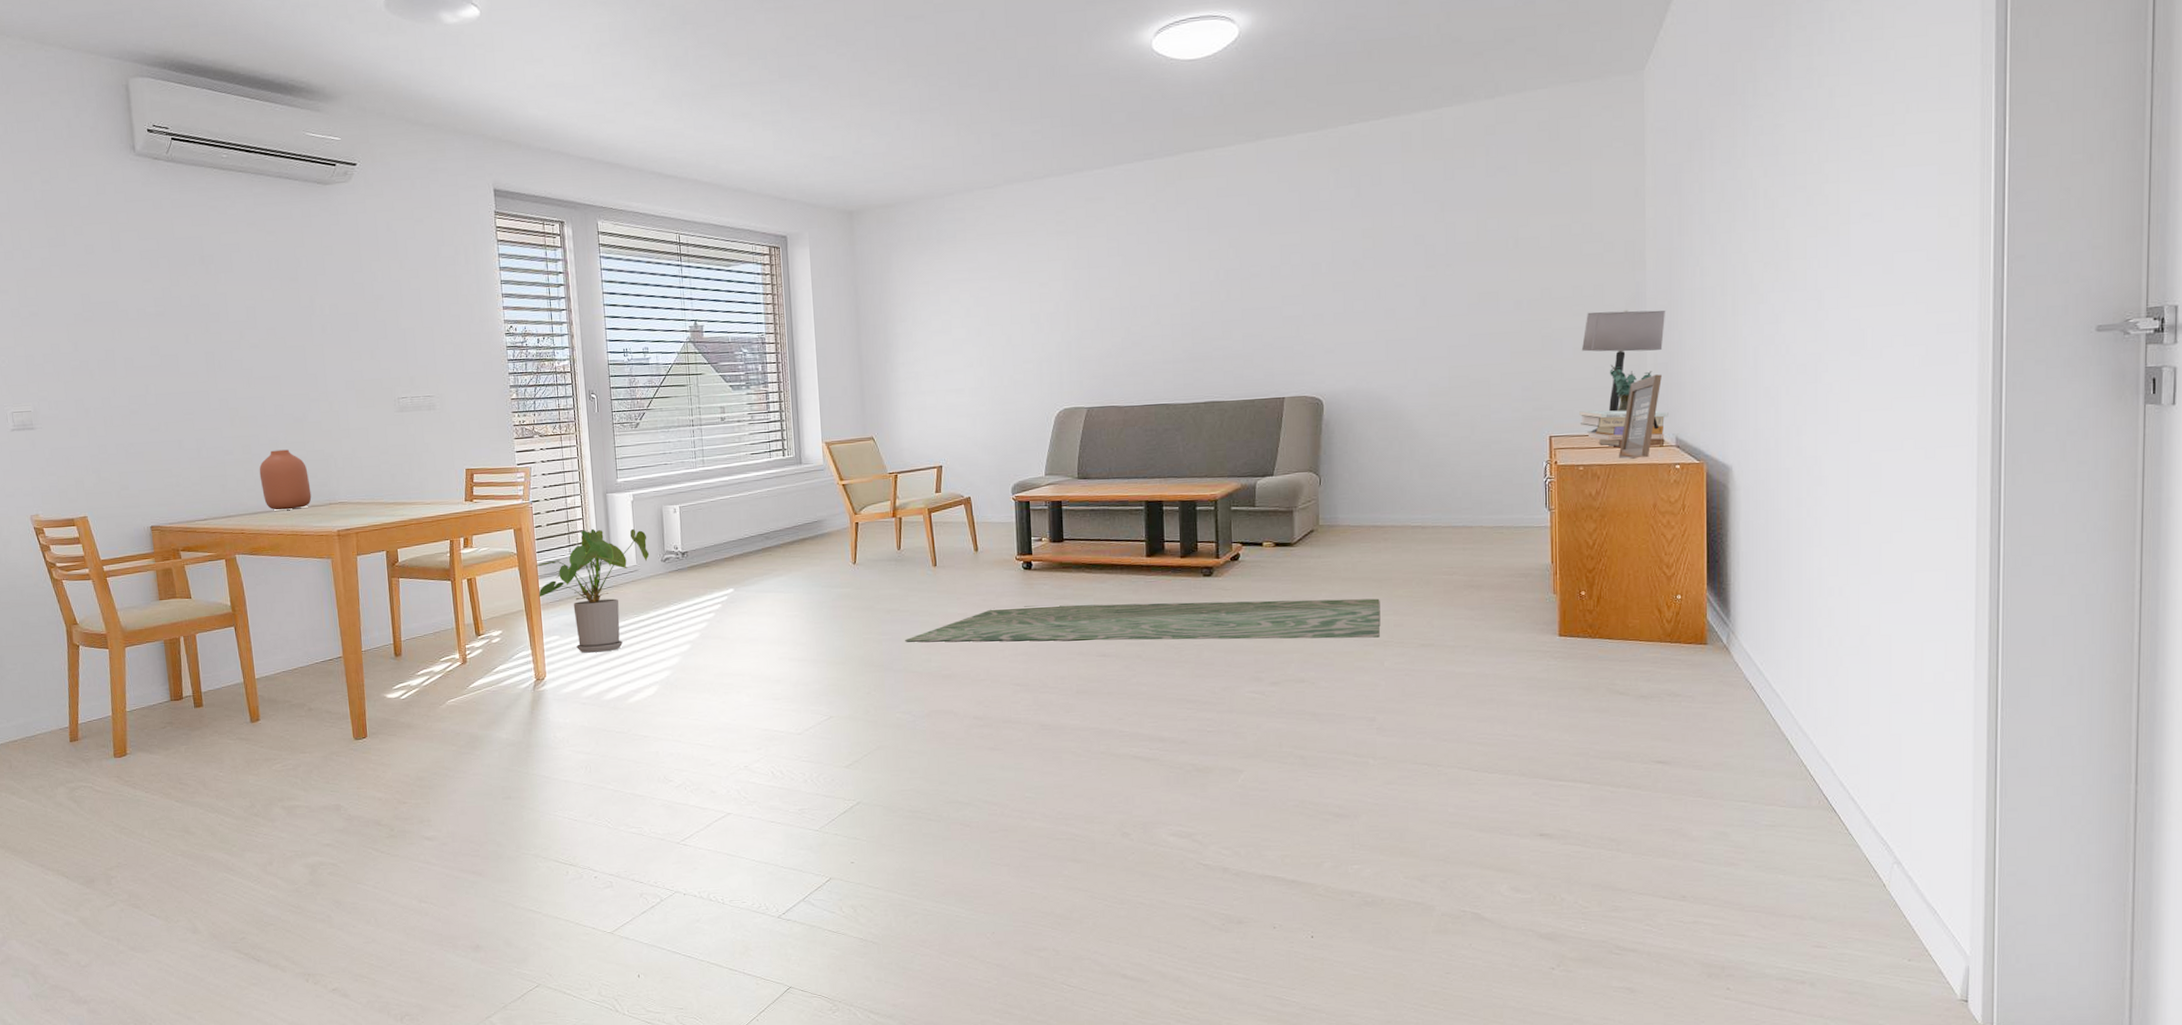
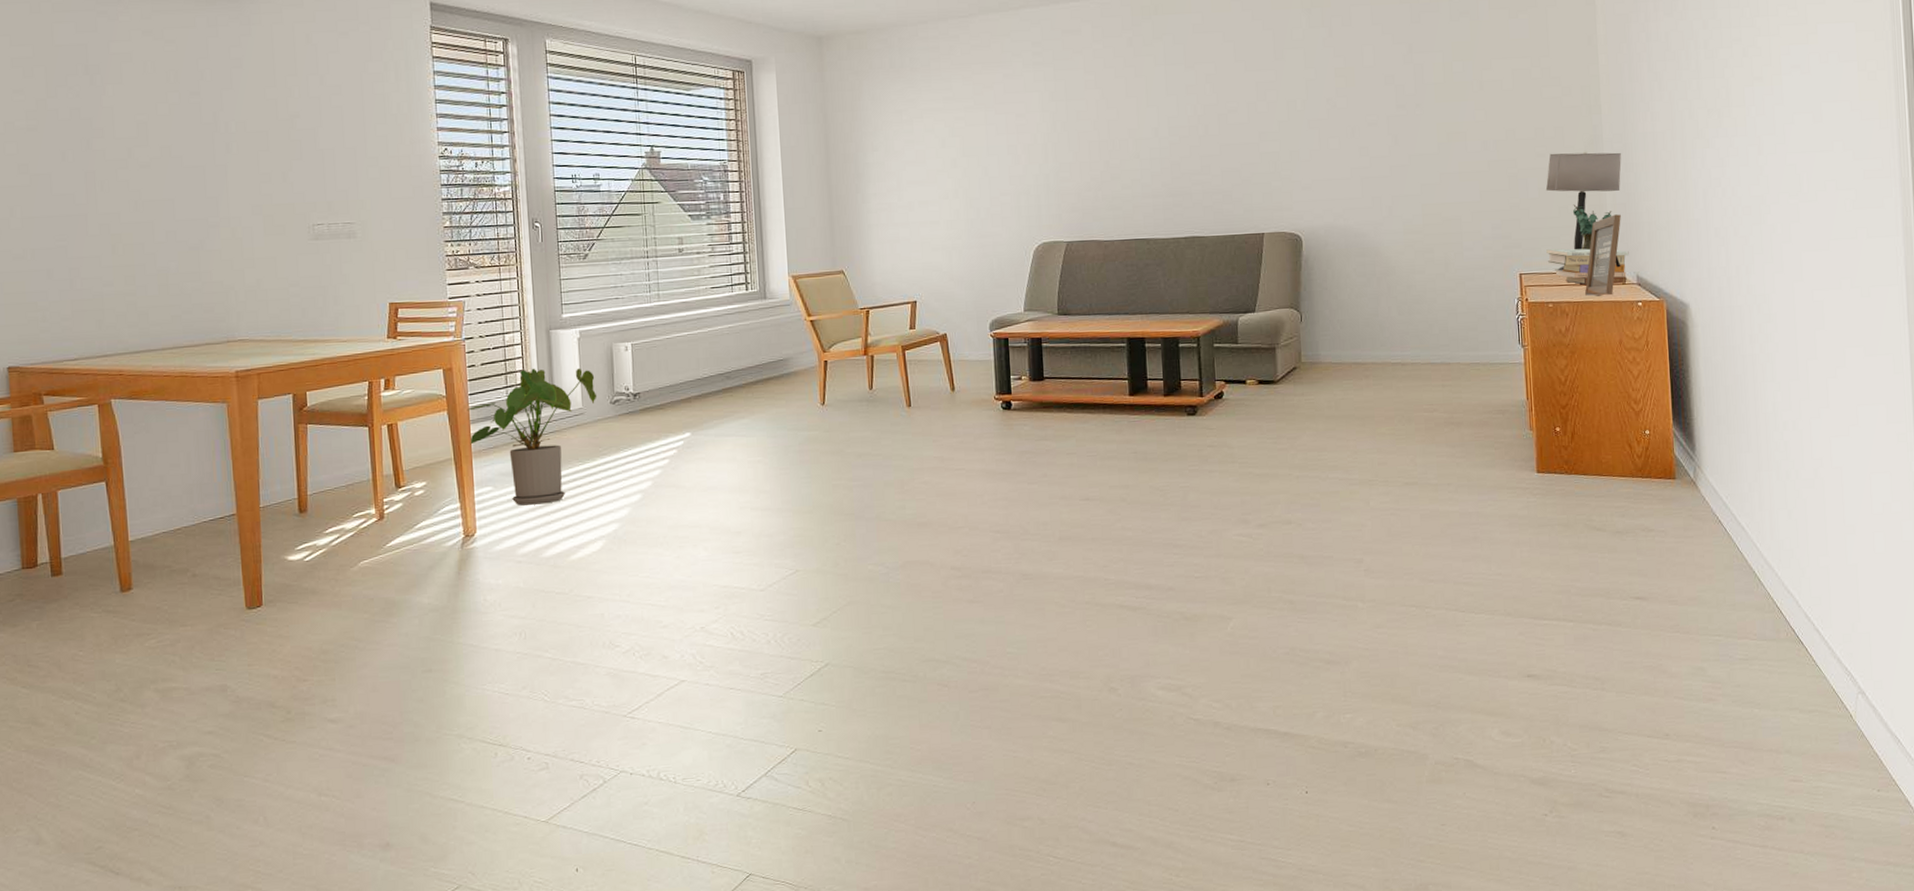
vase: present [259,449,312,511] -> none [144,280,206,349]
rug: present [905,598,1381,642] -> none [877,436,1365,488]

